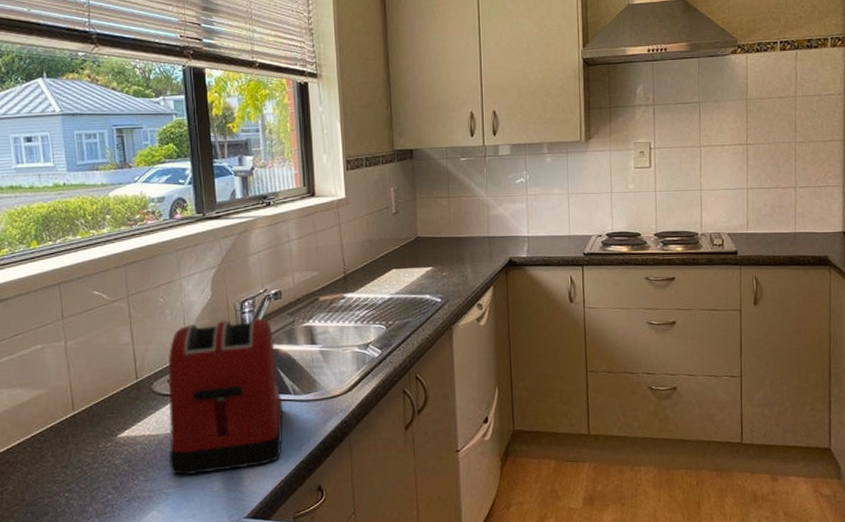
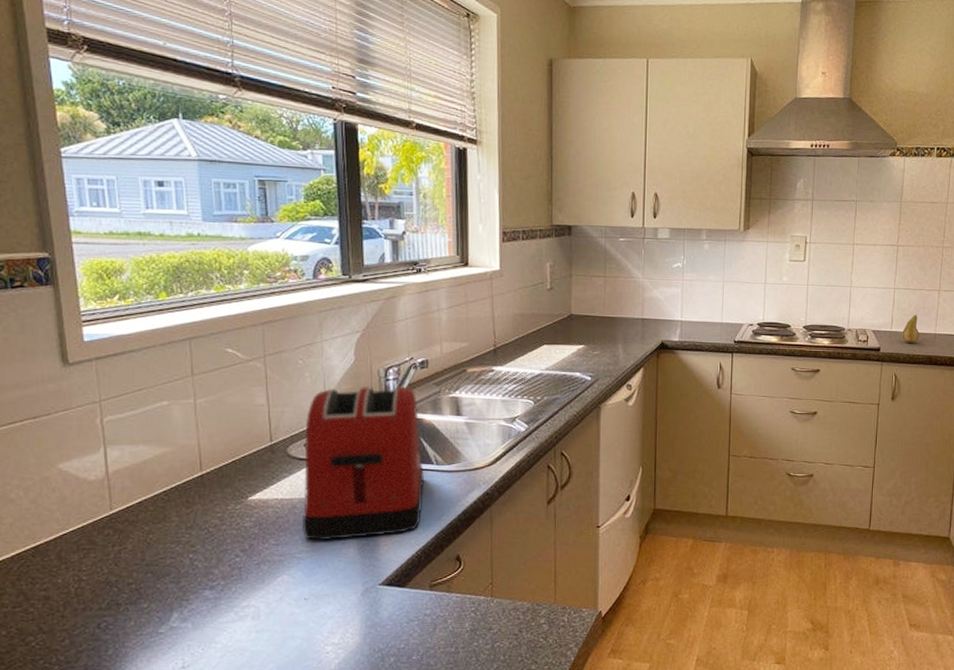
fruit: none [759,214,778,244] -> present [902,314,919,343]

